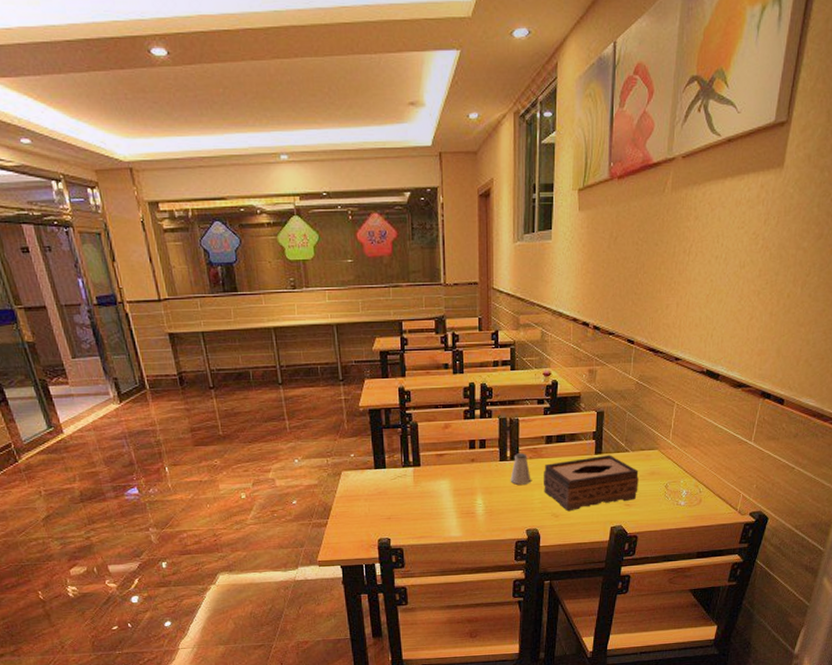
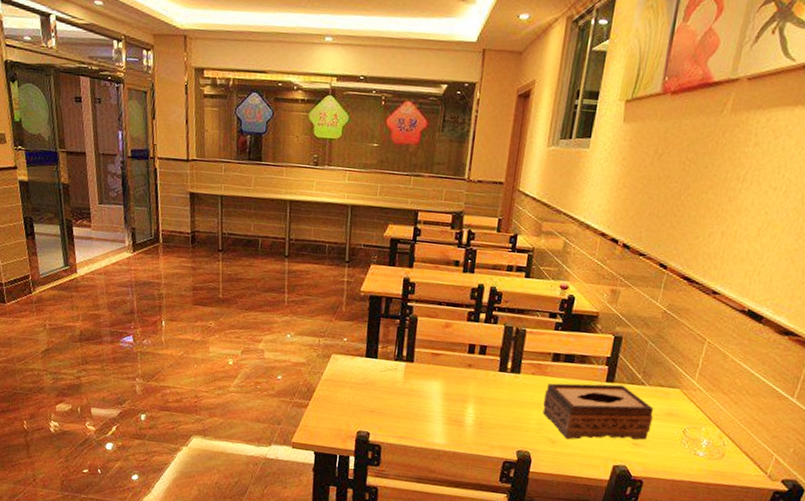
saltshaker: present [510,453,531,485] -> none [507,366,531,402]

